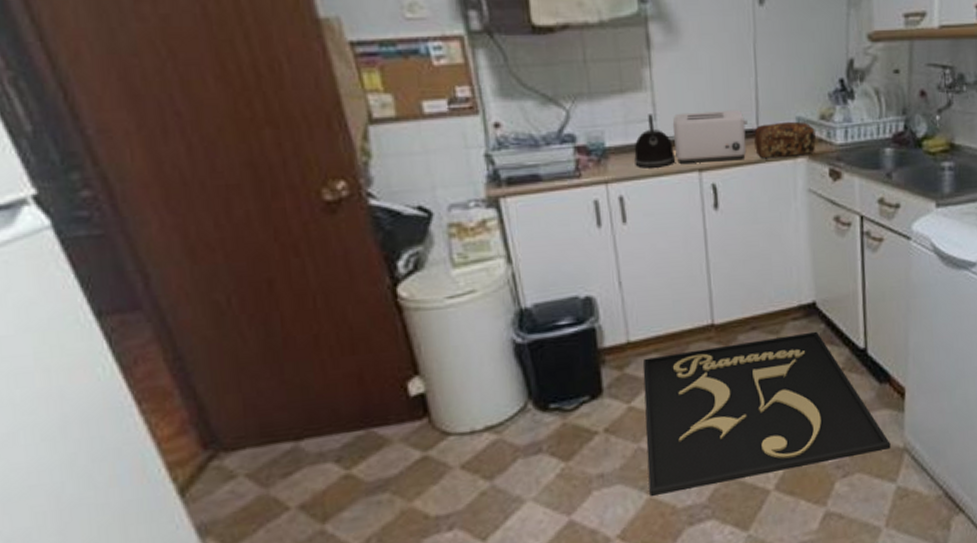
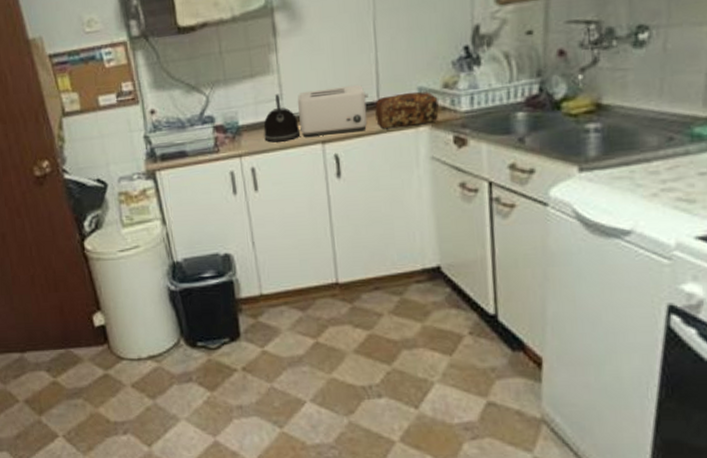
floor mat: present [643,331,891,496] -> none [275,294,526,430]

